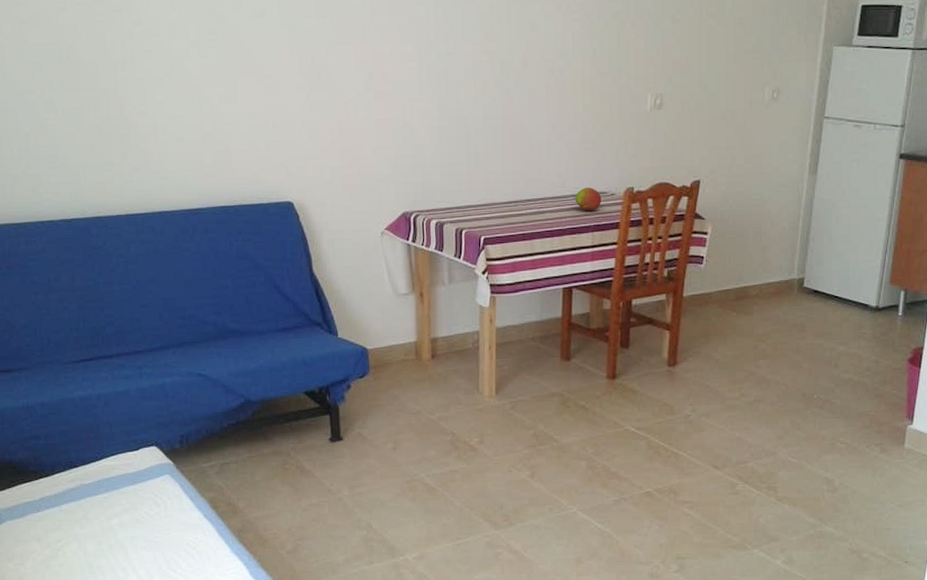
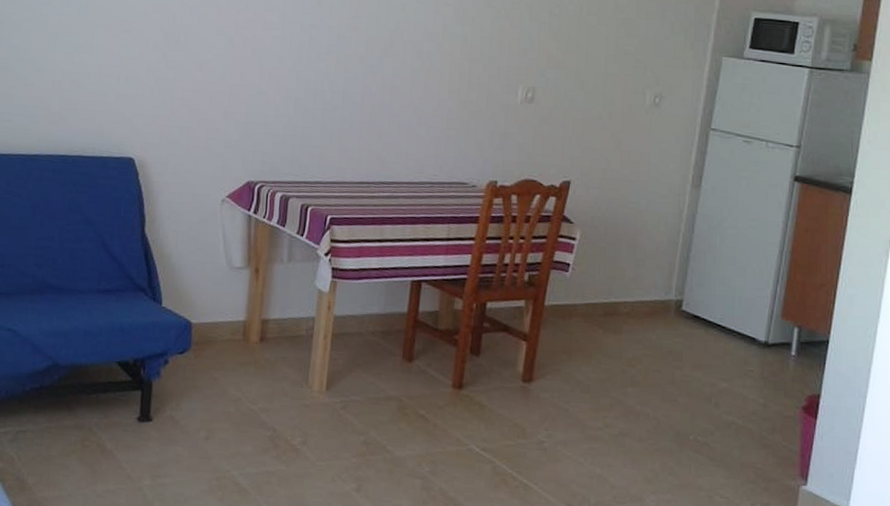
fruit: present [575,188,602,212] -> none [432,176,462,202]

